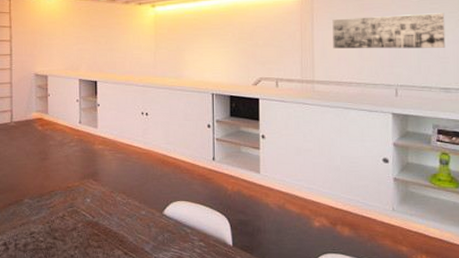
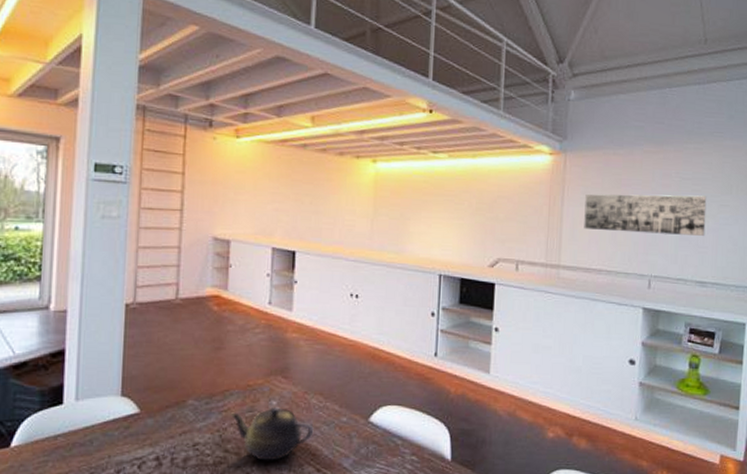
teapot: none [56,203,120,246] -> present [230,406,314,461]

